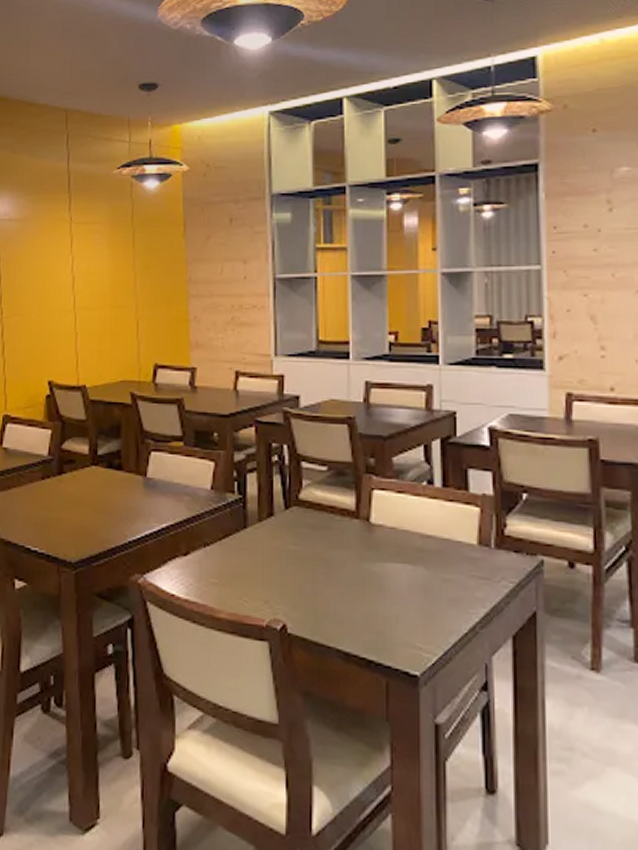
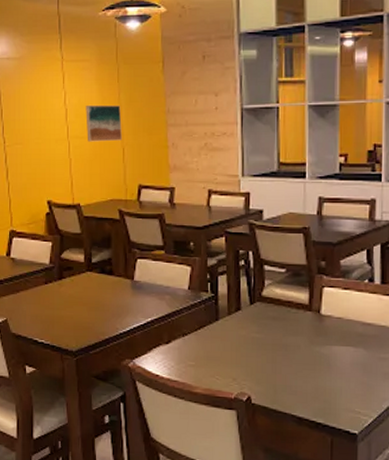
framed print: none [95,273,137,314] -> present [85,105,122,142]

